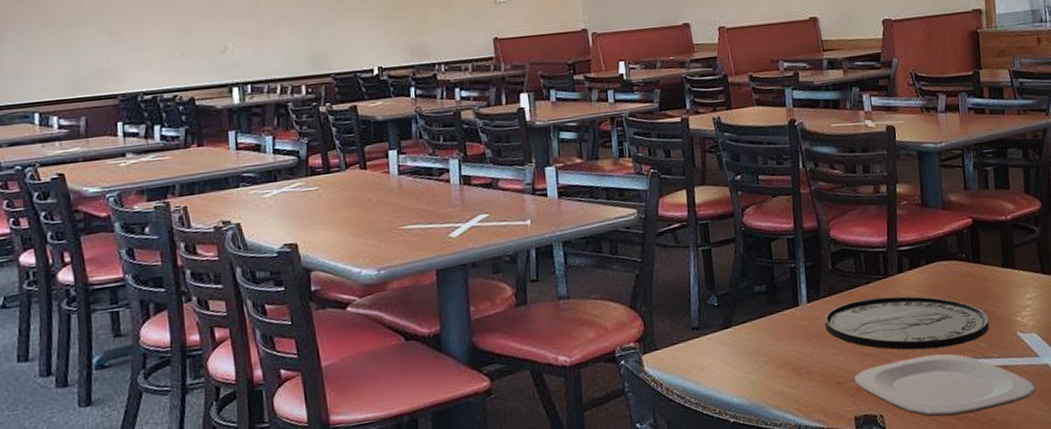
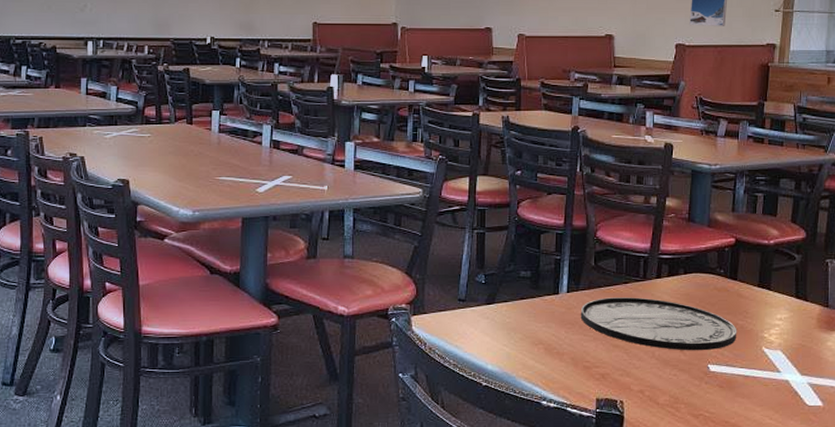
plate: present [854,354,1036,417] -> none [601,355,773,413]

